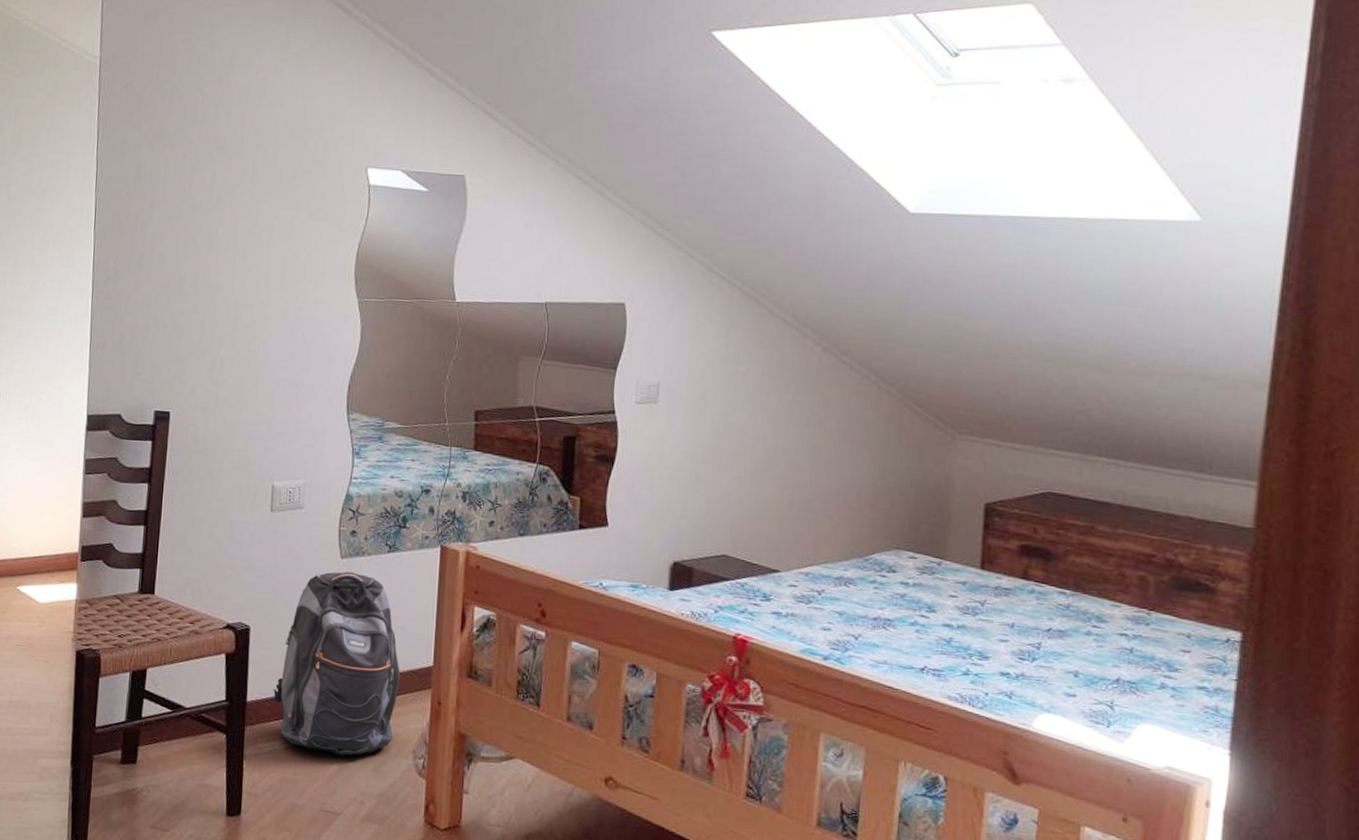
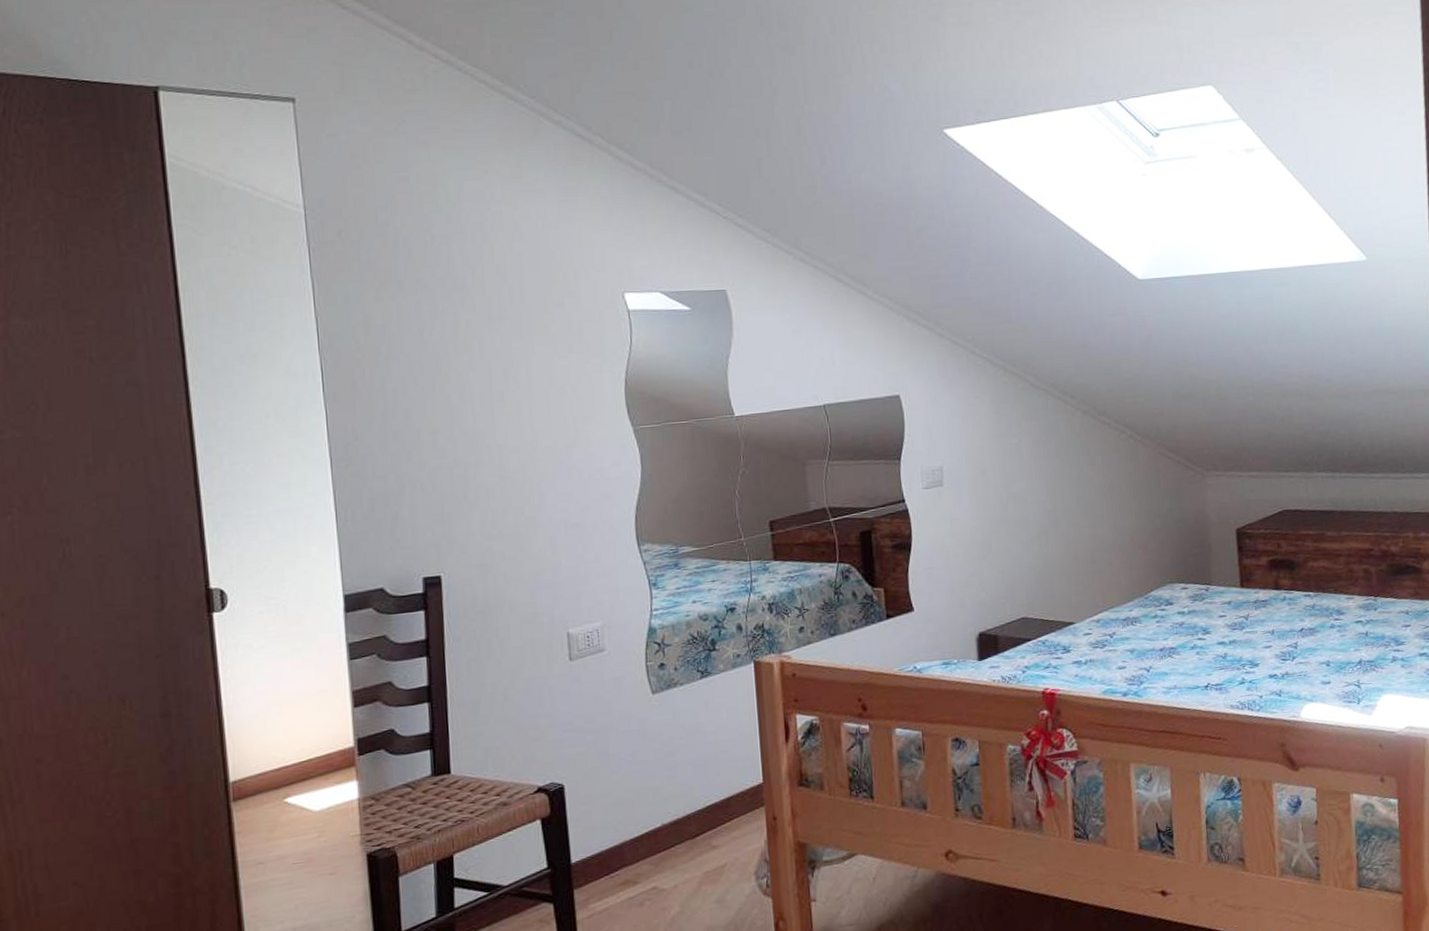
backpack: present [273,571,401,758] -> none [599,705,733,898]

